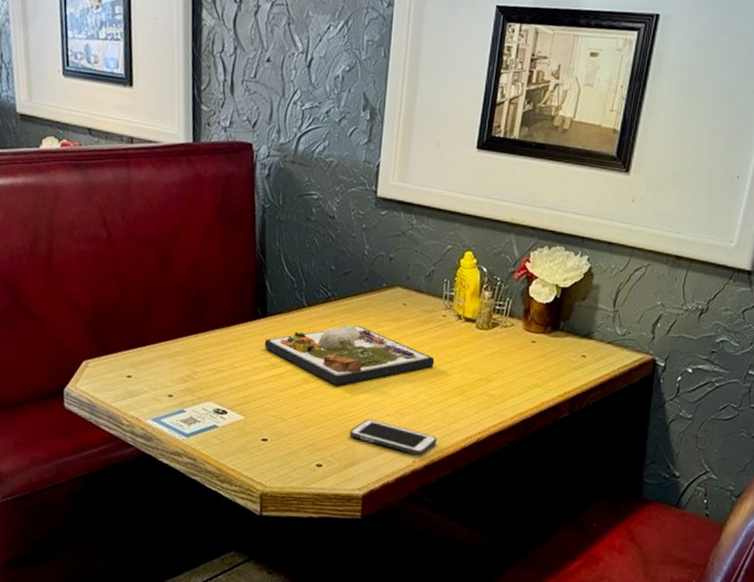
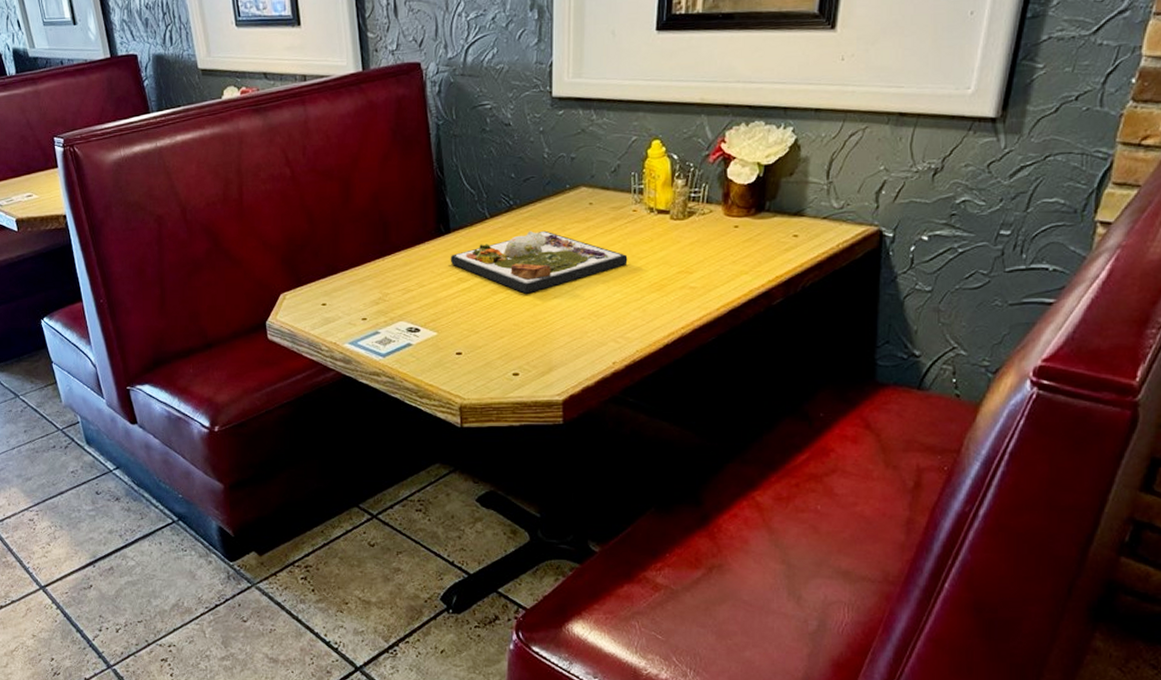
cell phone: present [349,419,438,456] -> none [544,324,638,357]

